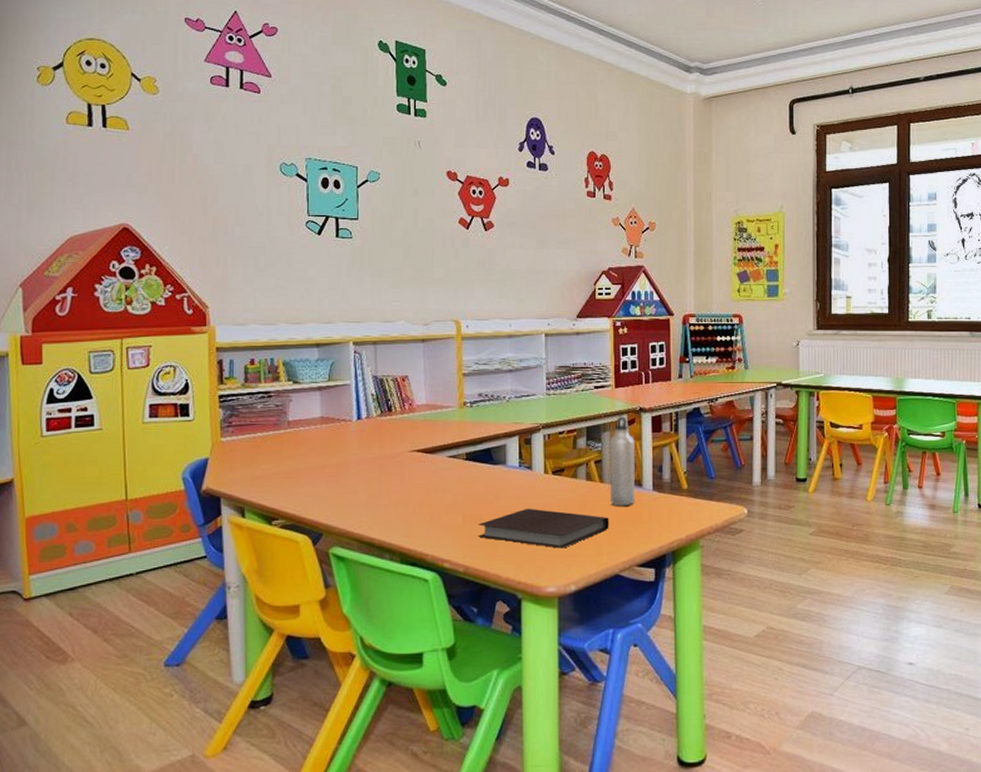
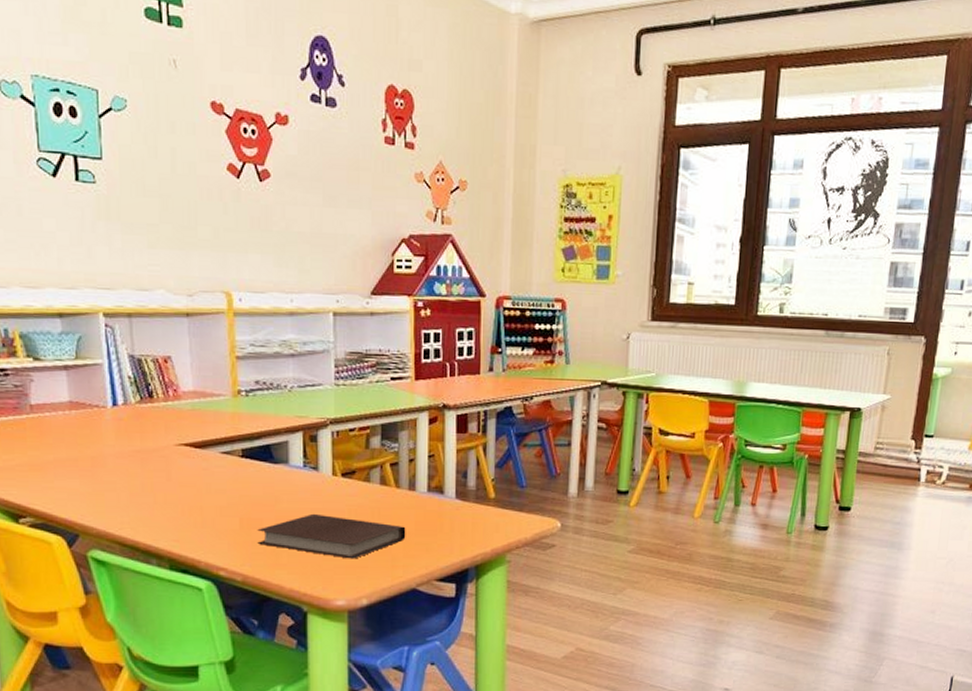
water bottle: present [609,415,636,507] -> none [407,412,438,515]

